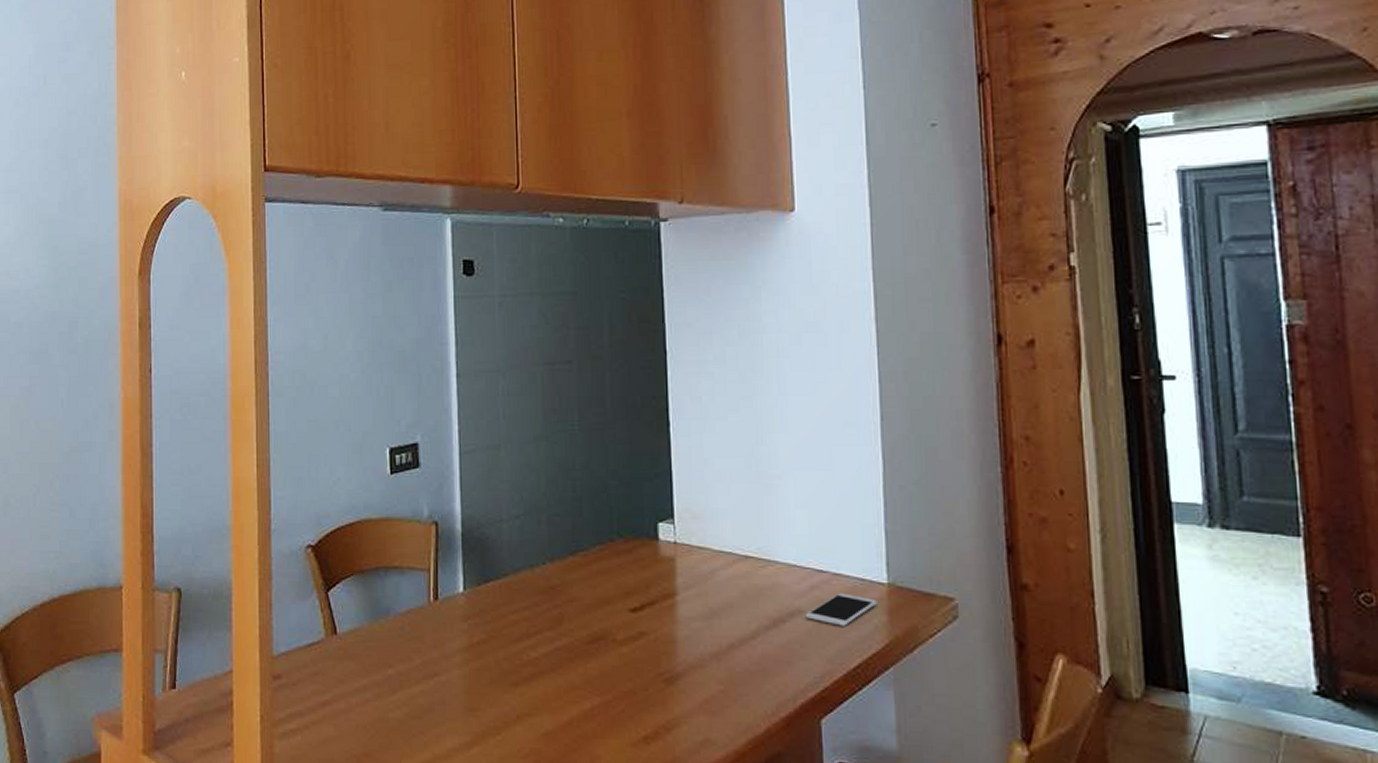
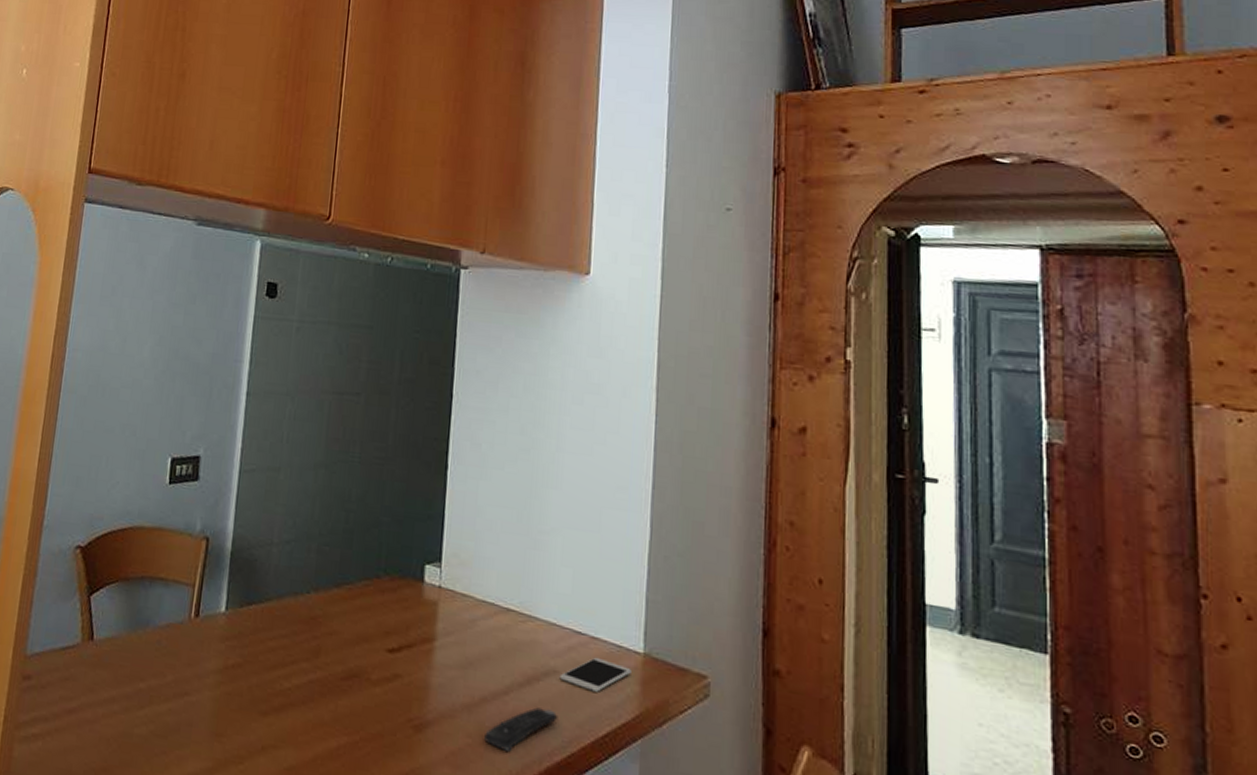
remote control: none [736,648,808,693] -> present [484,707,558,752]

